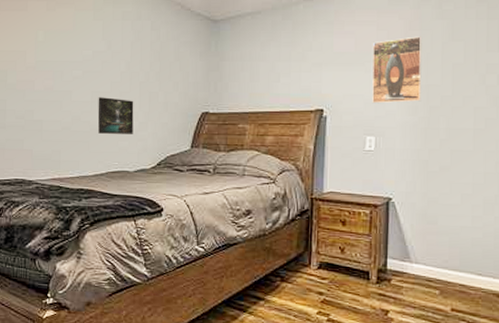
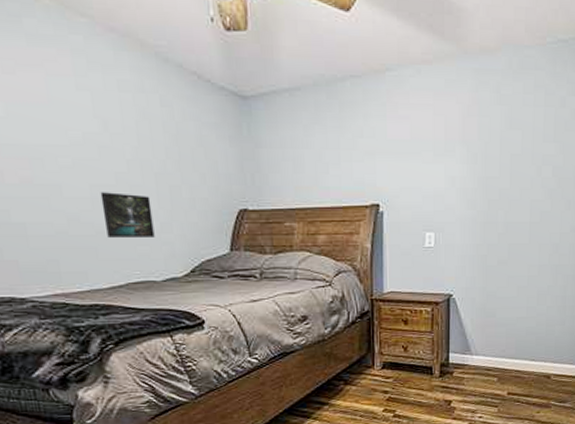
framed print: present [372,36,422,104] -> none [429,123,481,197]

